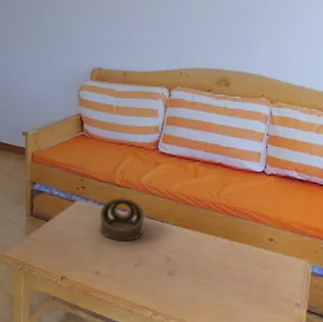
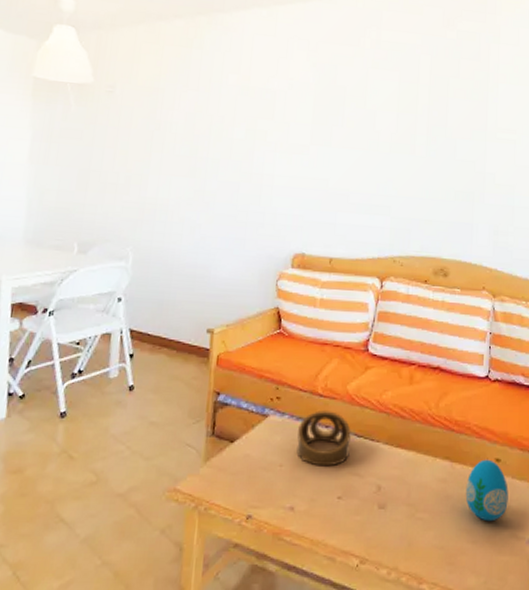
decorative egg: none [242,239,280,288] -> present [465,459,508,522]

